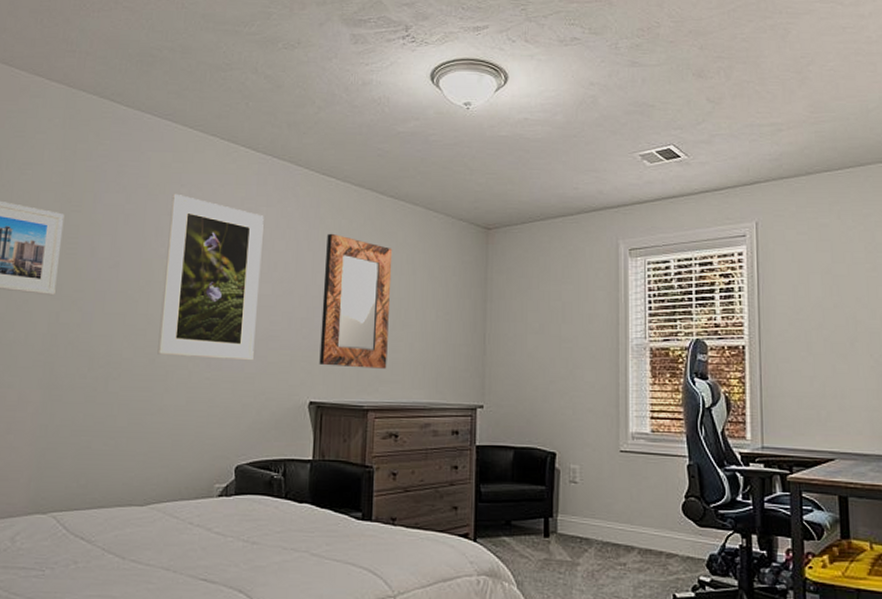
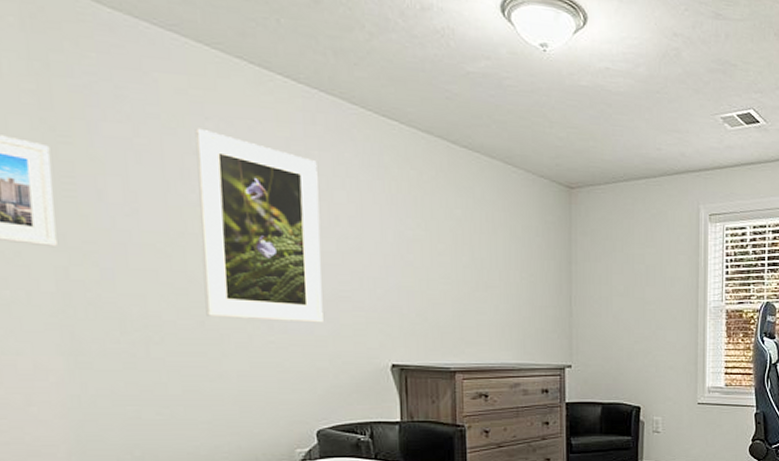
home mirror: present [319,233,393,369] -> none [395,185,472,331]

